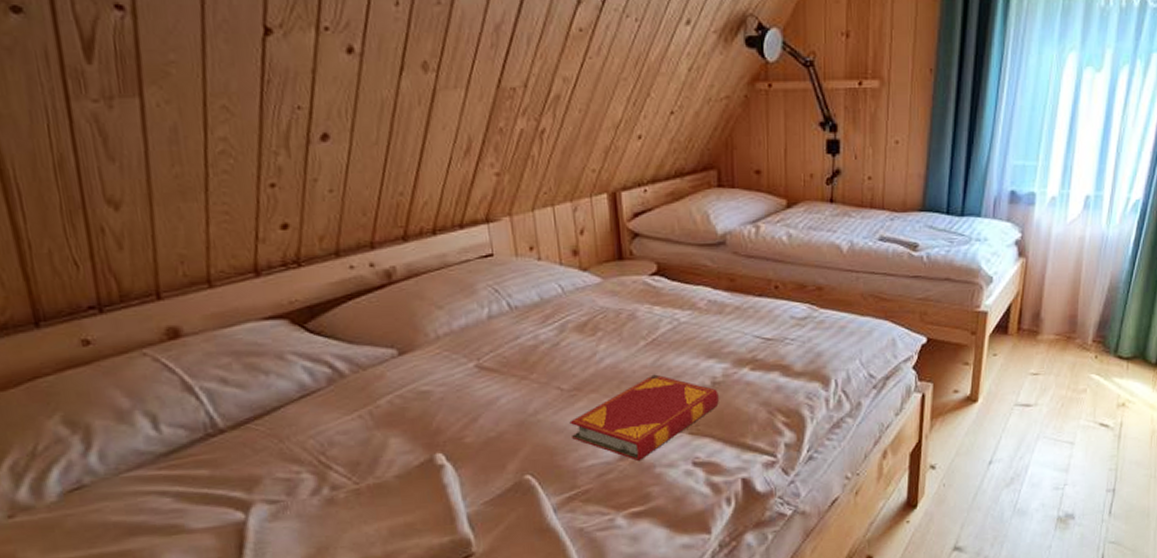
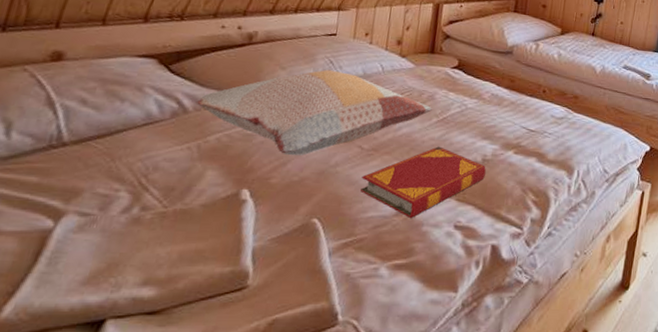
decorative pillow: none [350,300,638,410] -> present [195,69,433,156]

